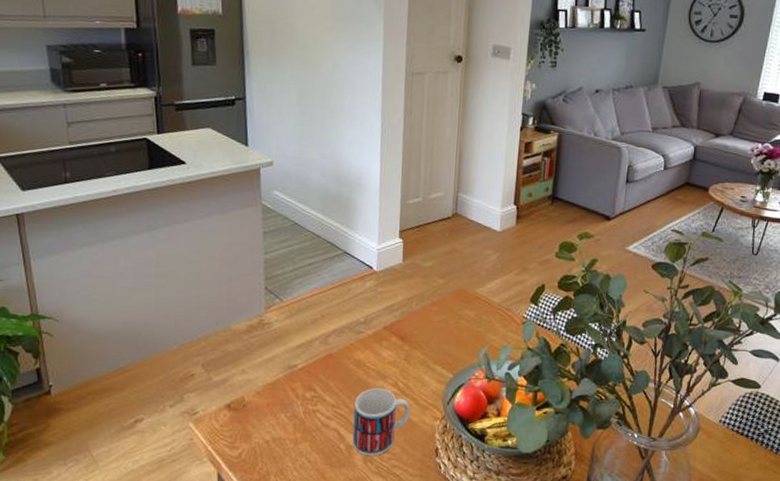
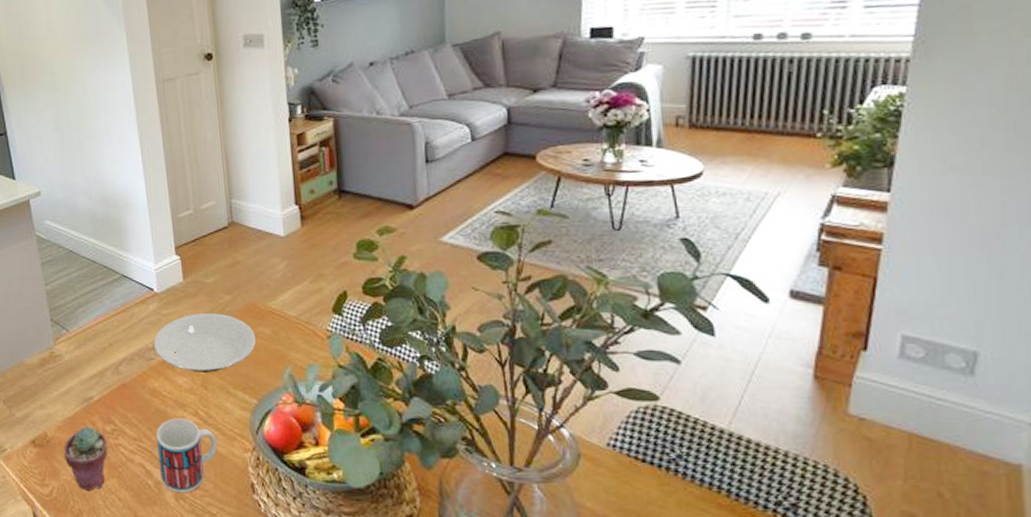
potted succulent: none [259,392,306,454] -> present [63,426,108,492]
plate: none [365,293,460,348] -> present [154,313,256,372]

